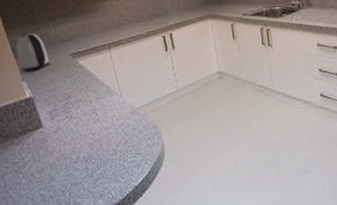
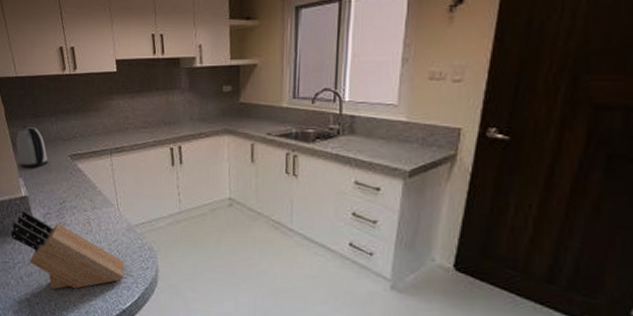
knife block: none [18,111,133,181] -> present [10,210,124,290]

